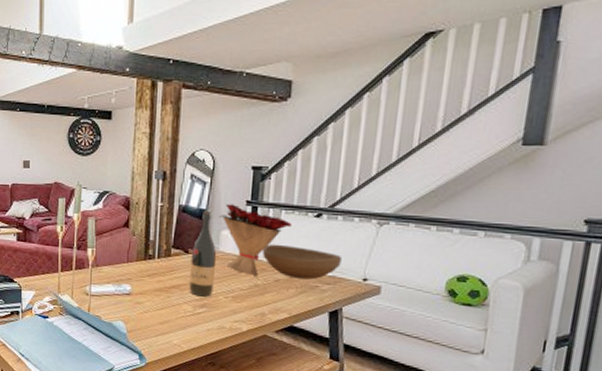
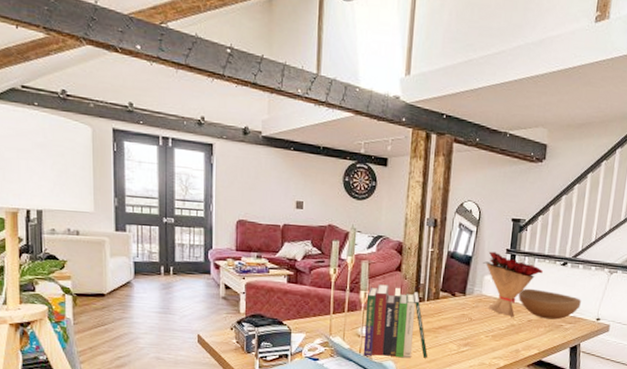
books: none [92,240,160,319] -> present [363,283,428,358]
wine bottle: present [189,210,217,297] -> none [455,256,480,336]

